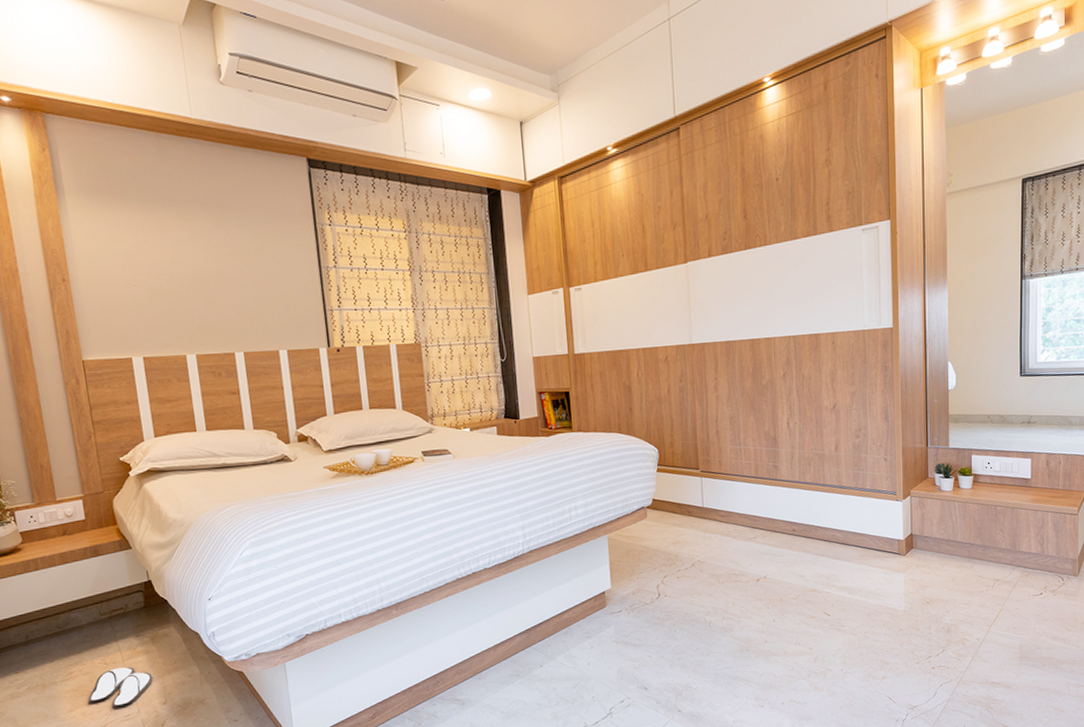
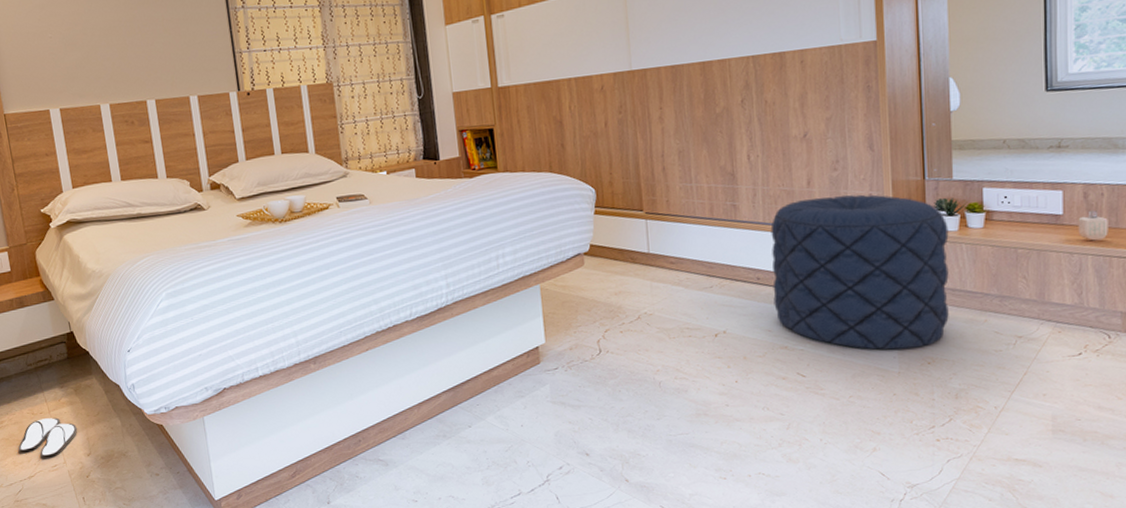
pouf: none [805,458,945,592] -> present [770,194,949,350]
perfume: none [1042,475,1064,501] -> present [1078,209,1108,241]

